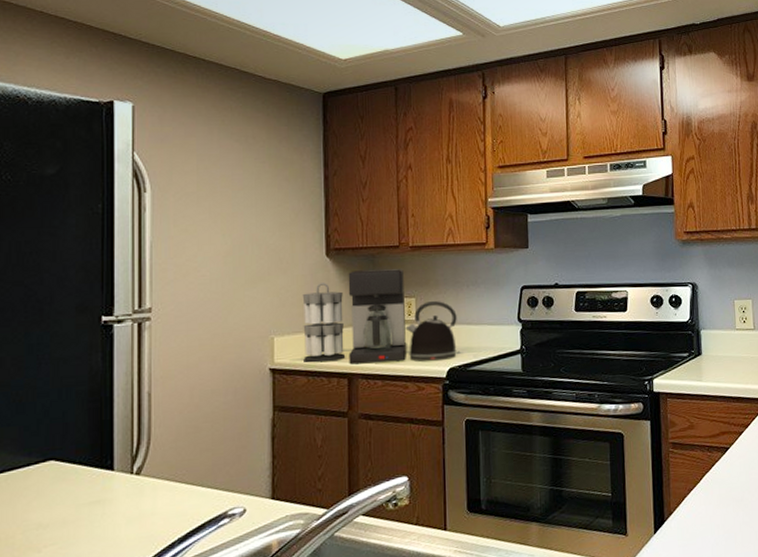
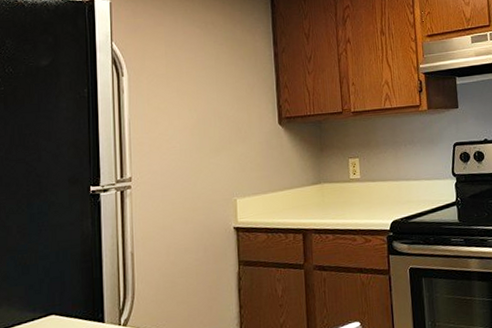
spice rack: present [302,283,346,363] -> none [259,148,300,221]
coffee maker: present [348,269,407,366] -> none [298,132,354,222]
kettle: present [405,301,461,362] -> none [351,160,402,217]

